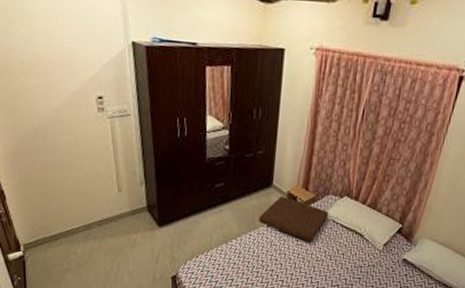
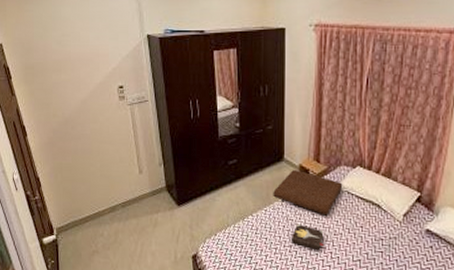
hardback book: none [274,249,307,276] -> present [292,223,324,251]

